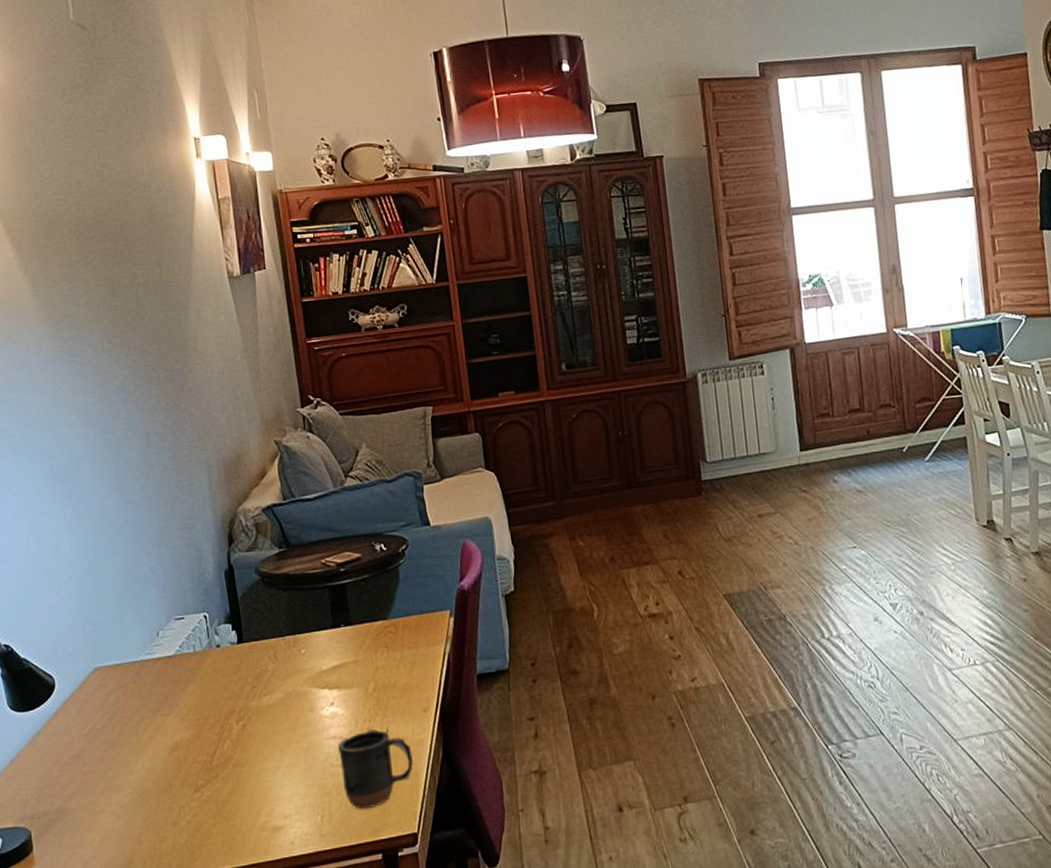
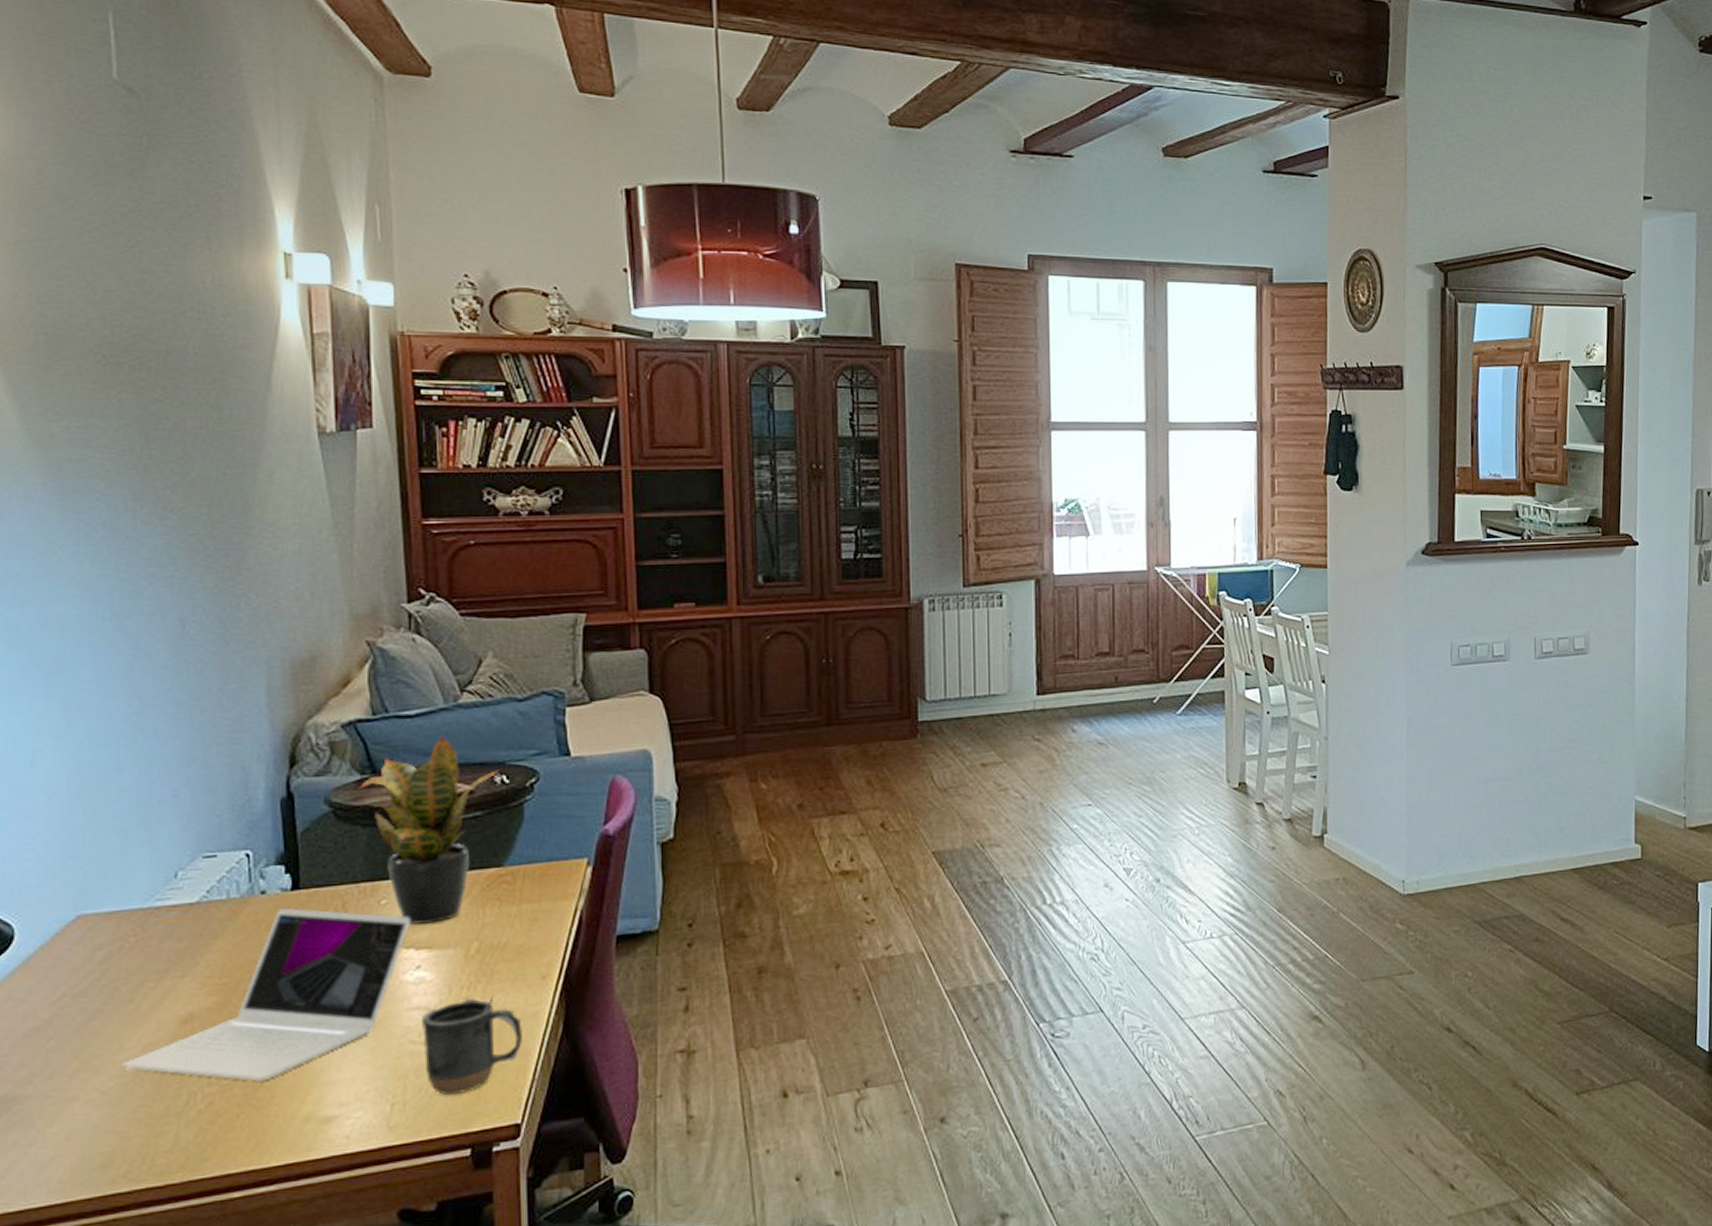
laptop: none [133,658,324,798] -> present [122,907,411,1082]
potted plant: none [277,513,378,669] -> present [357,735,499,925]

